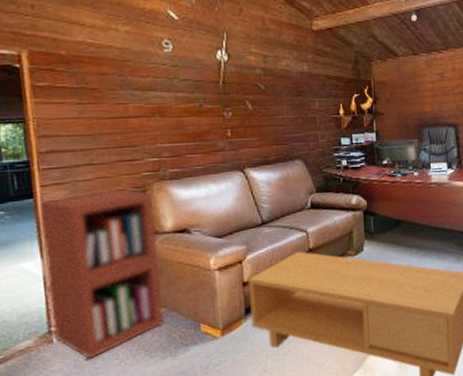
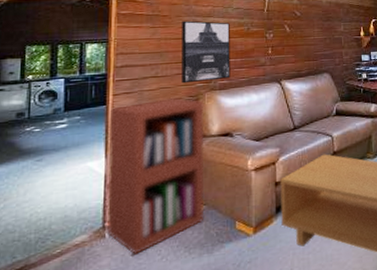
wall art: none [116,95,183,173] -> present [182,20,230,84]

